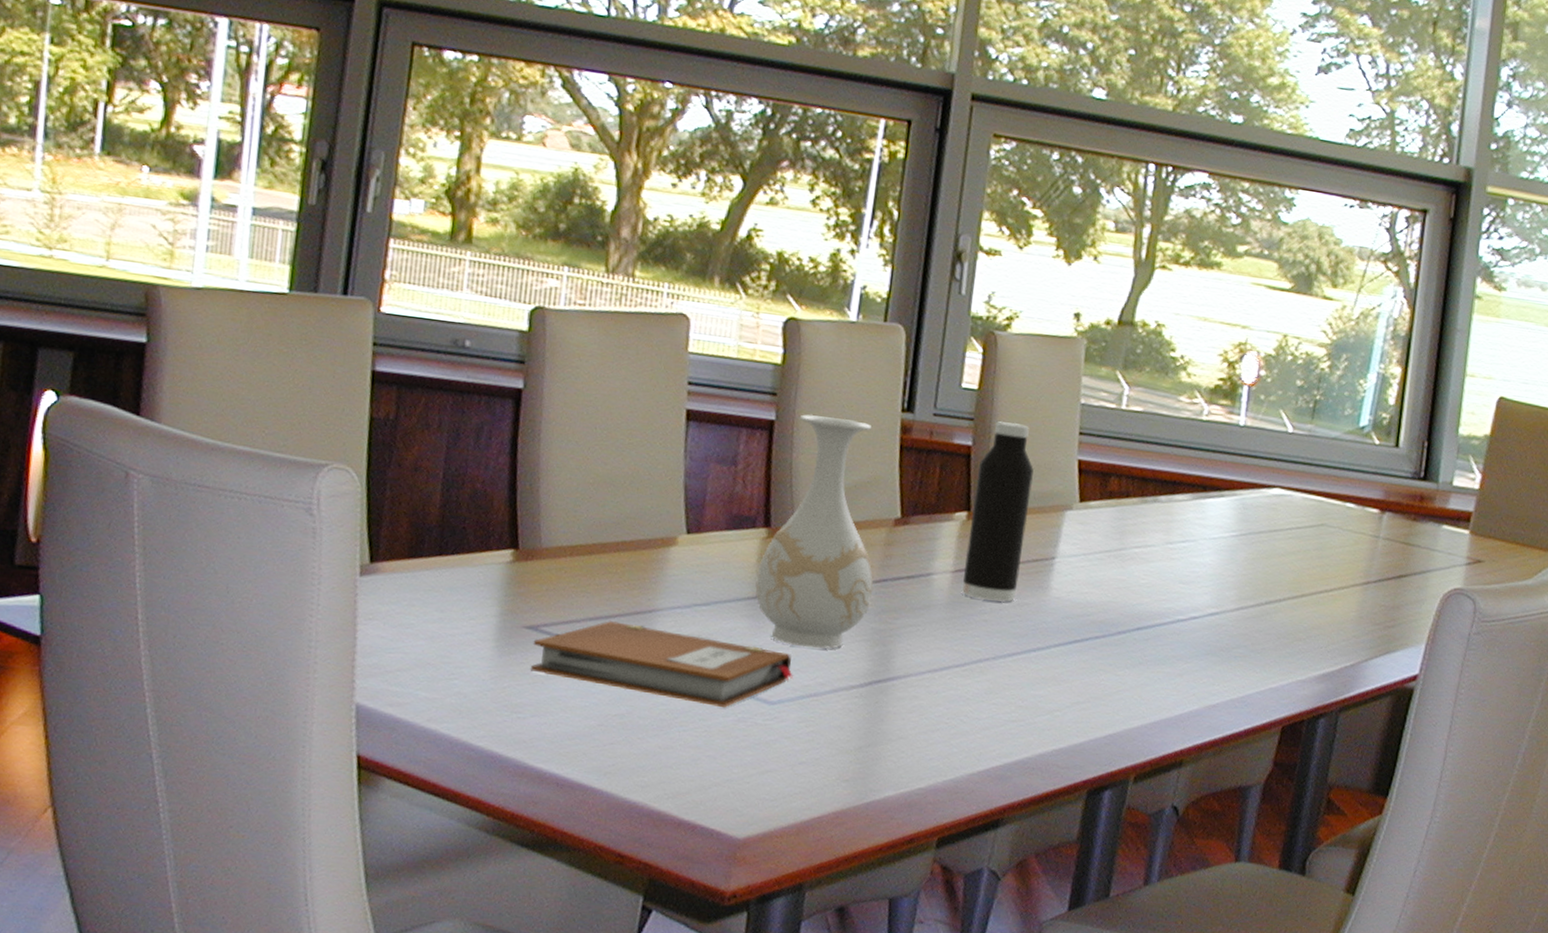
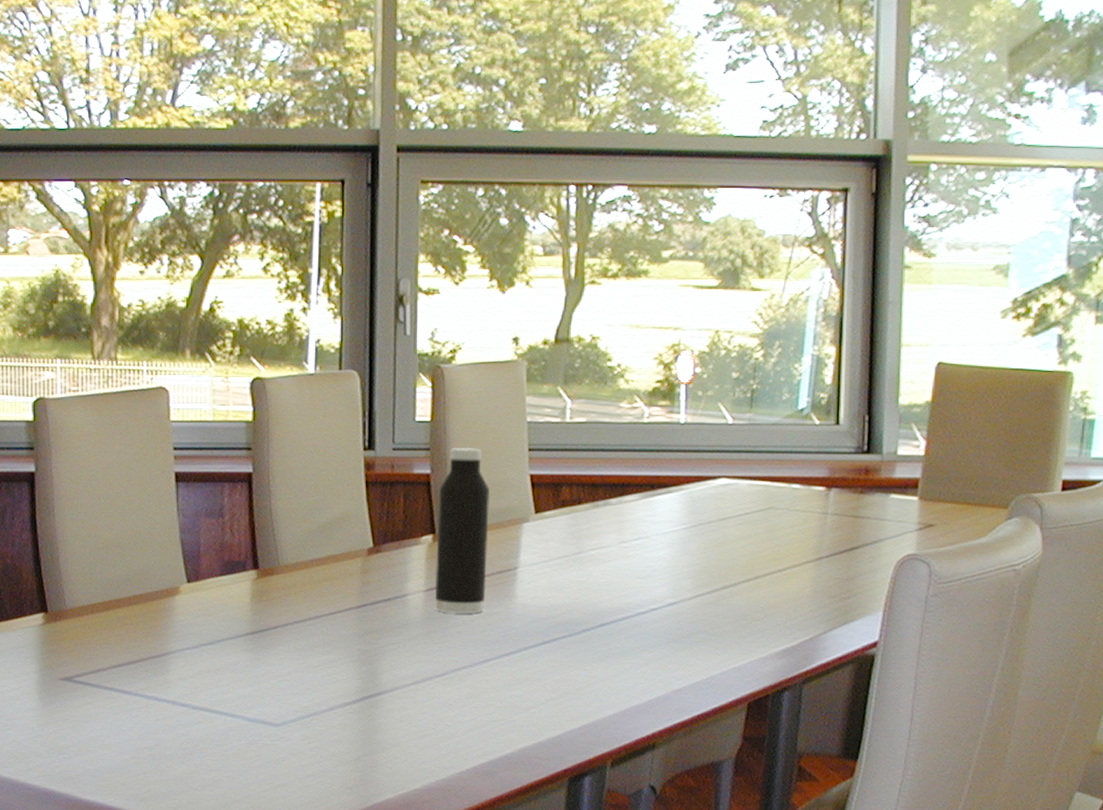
notebook: present [530,621,793,707] -> none [69,667,293,733]
vase: present [755,414,874,649] -> none [252,462,355,673]

